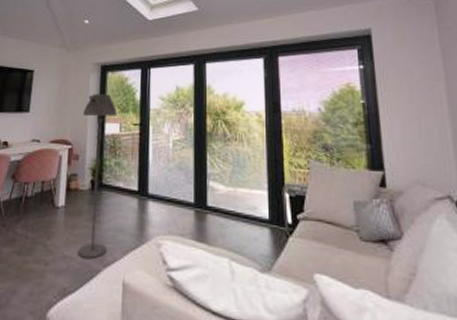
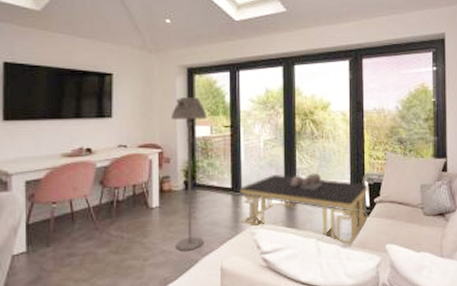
coffee table: none [147,179,291,269] -> present [240,173,369,244]

